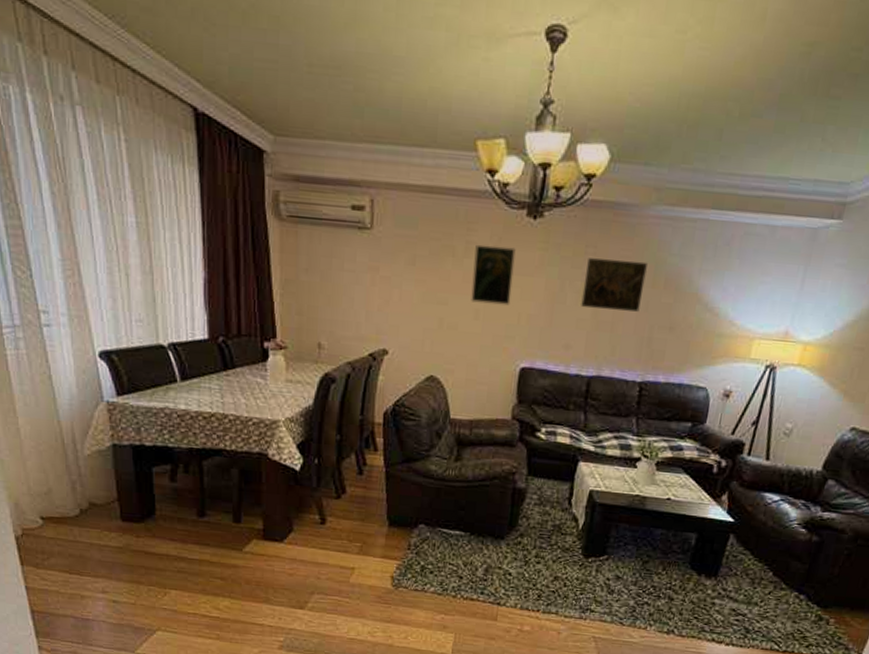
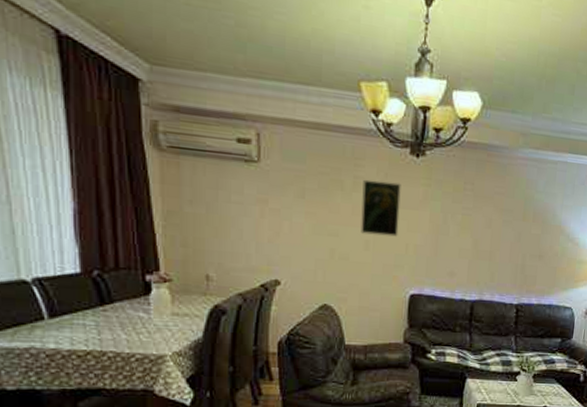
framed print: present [581,258,648,312] -> none [462,194,518,242]

